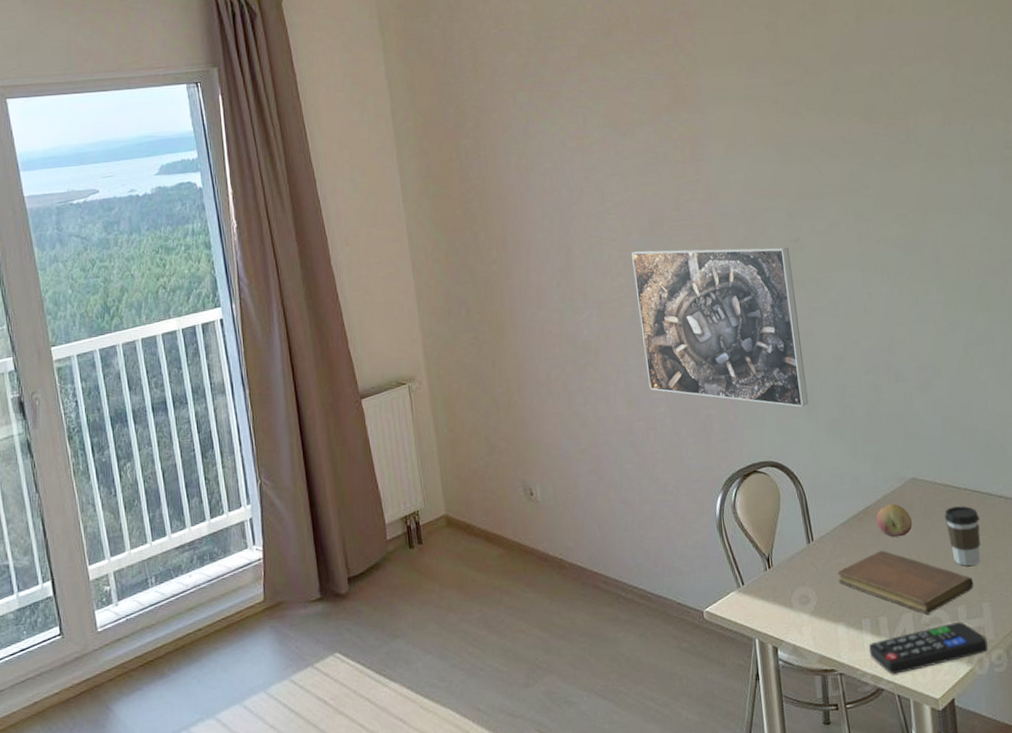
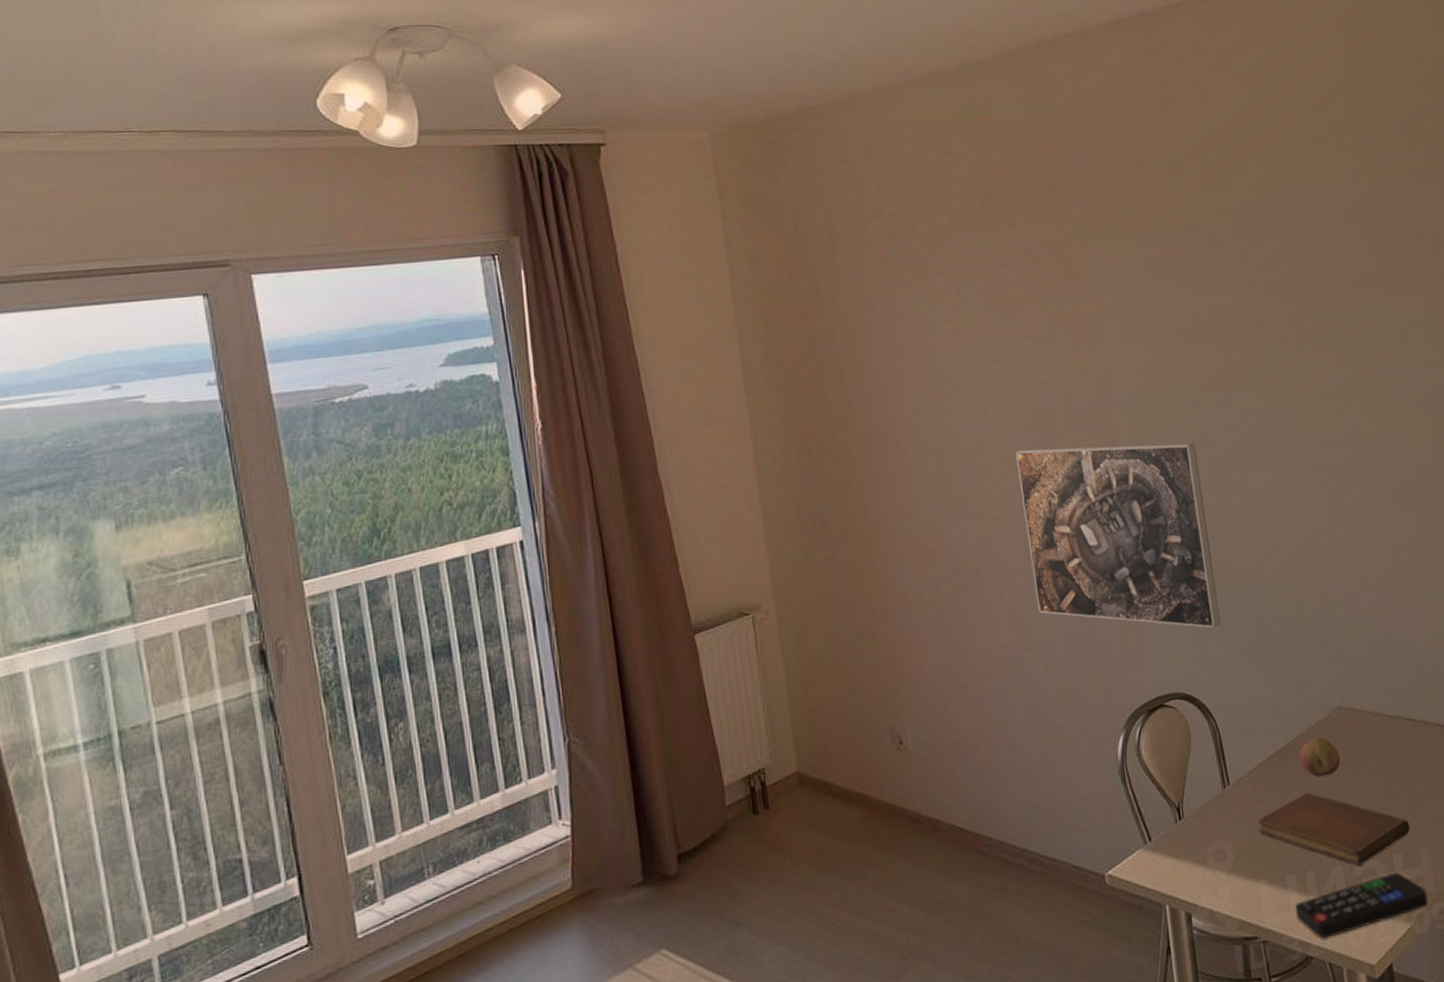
coffee cup: present [944,506,981,566] -> none [1375,736,1417,807]

